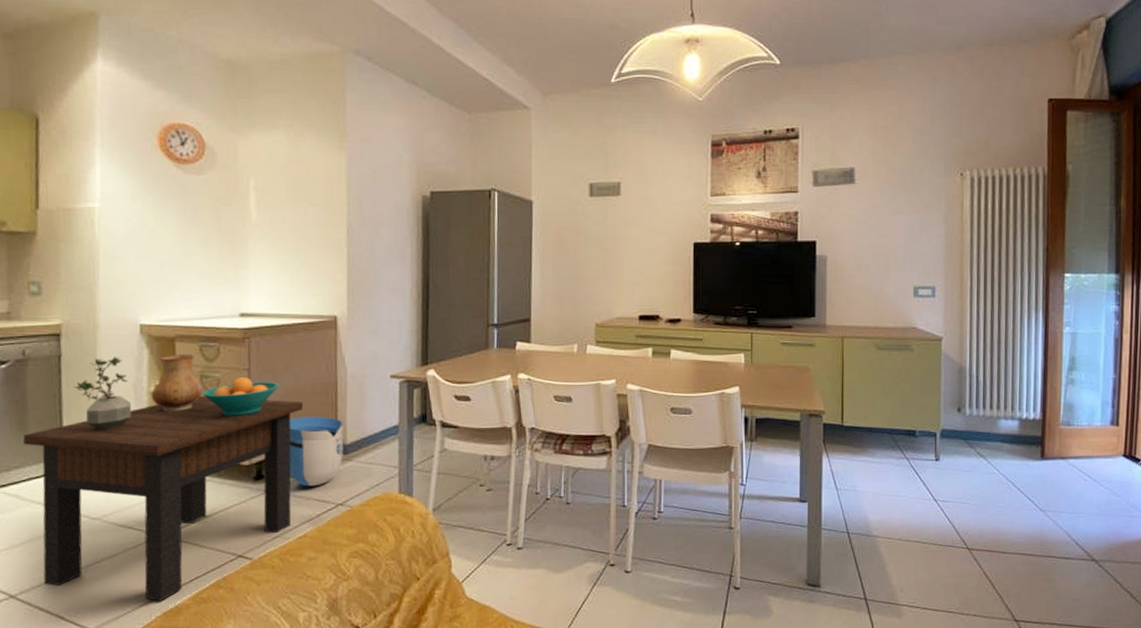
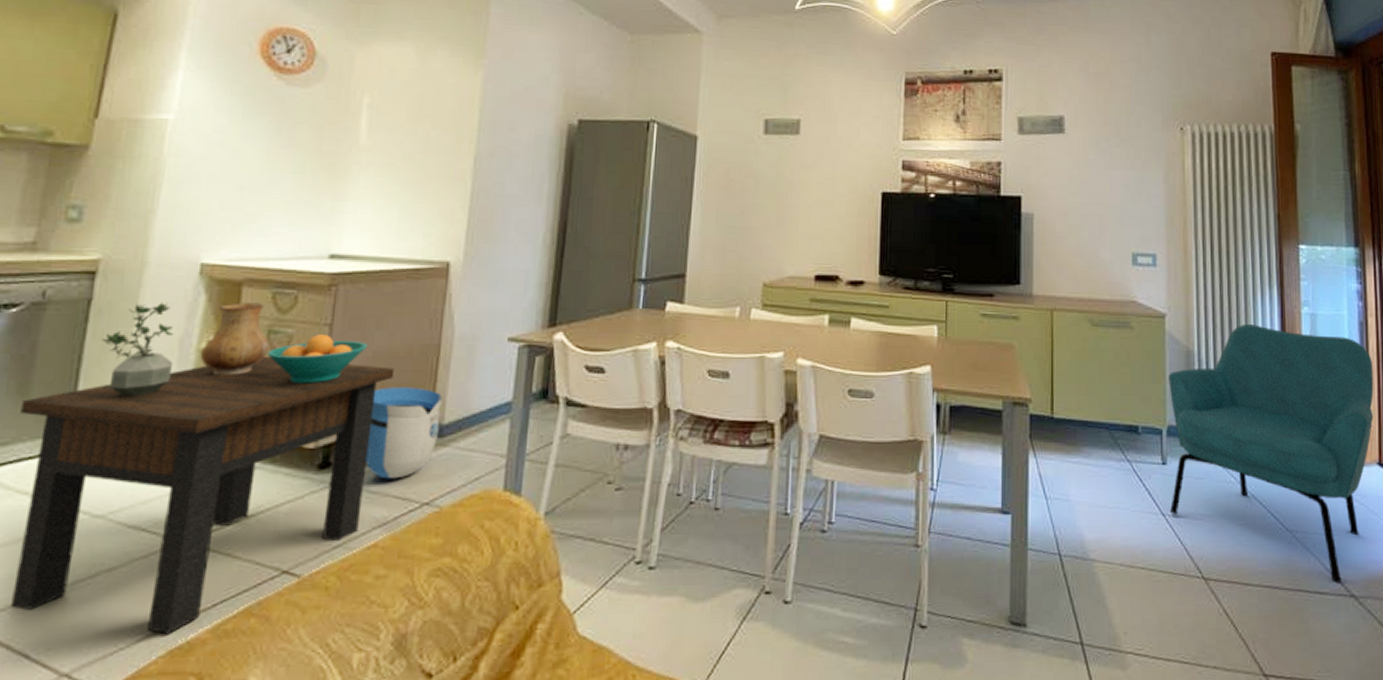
armchair: none [942,344,1125,550] -> present [1169,324,1374,582]

